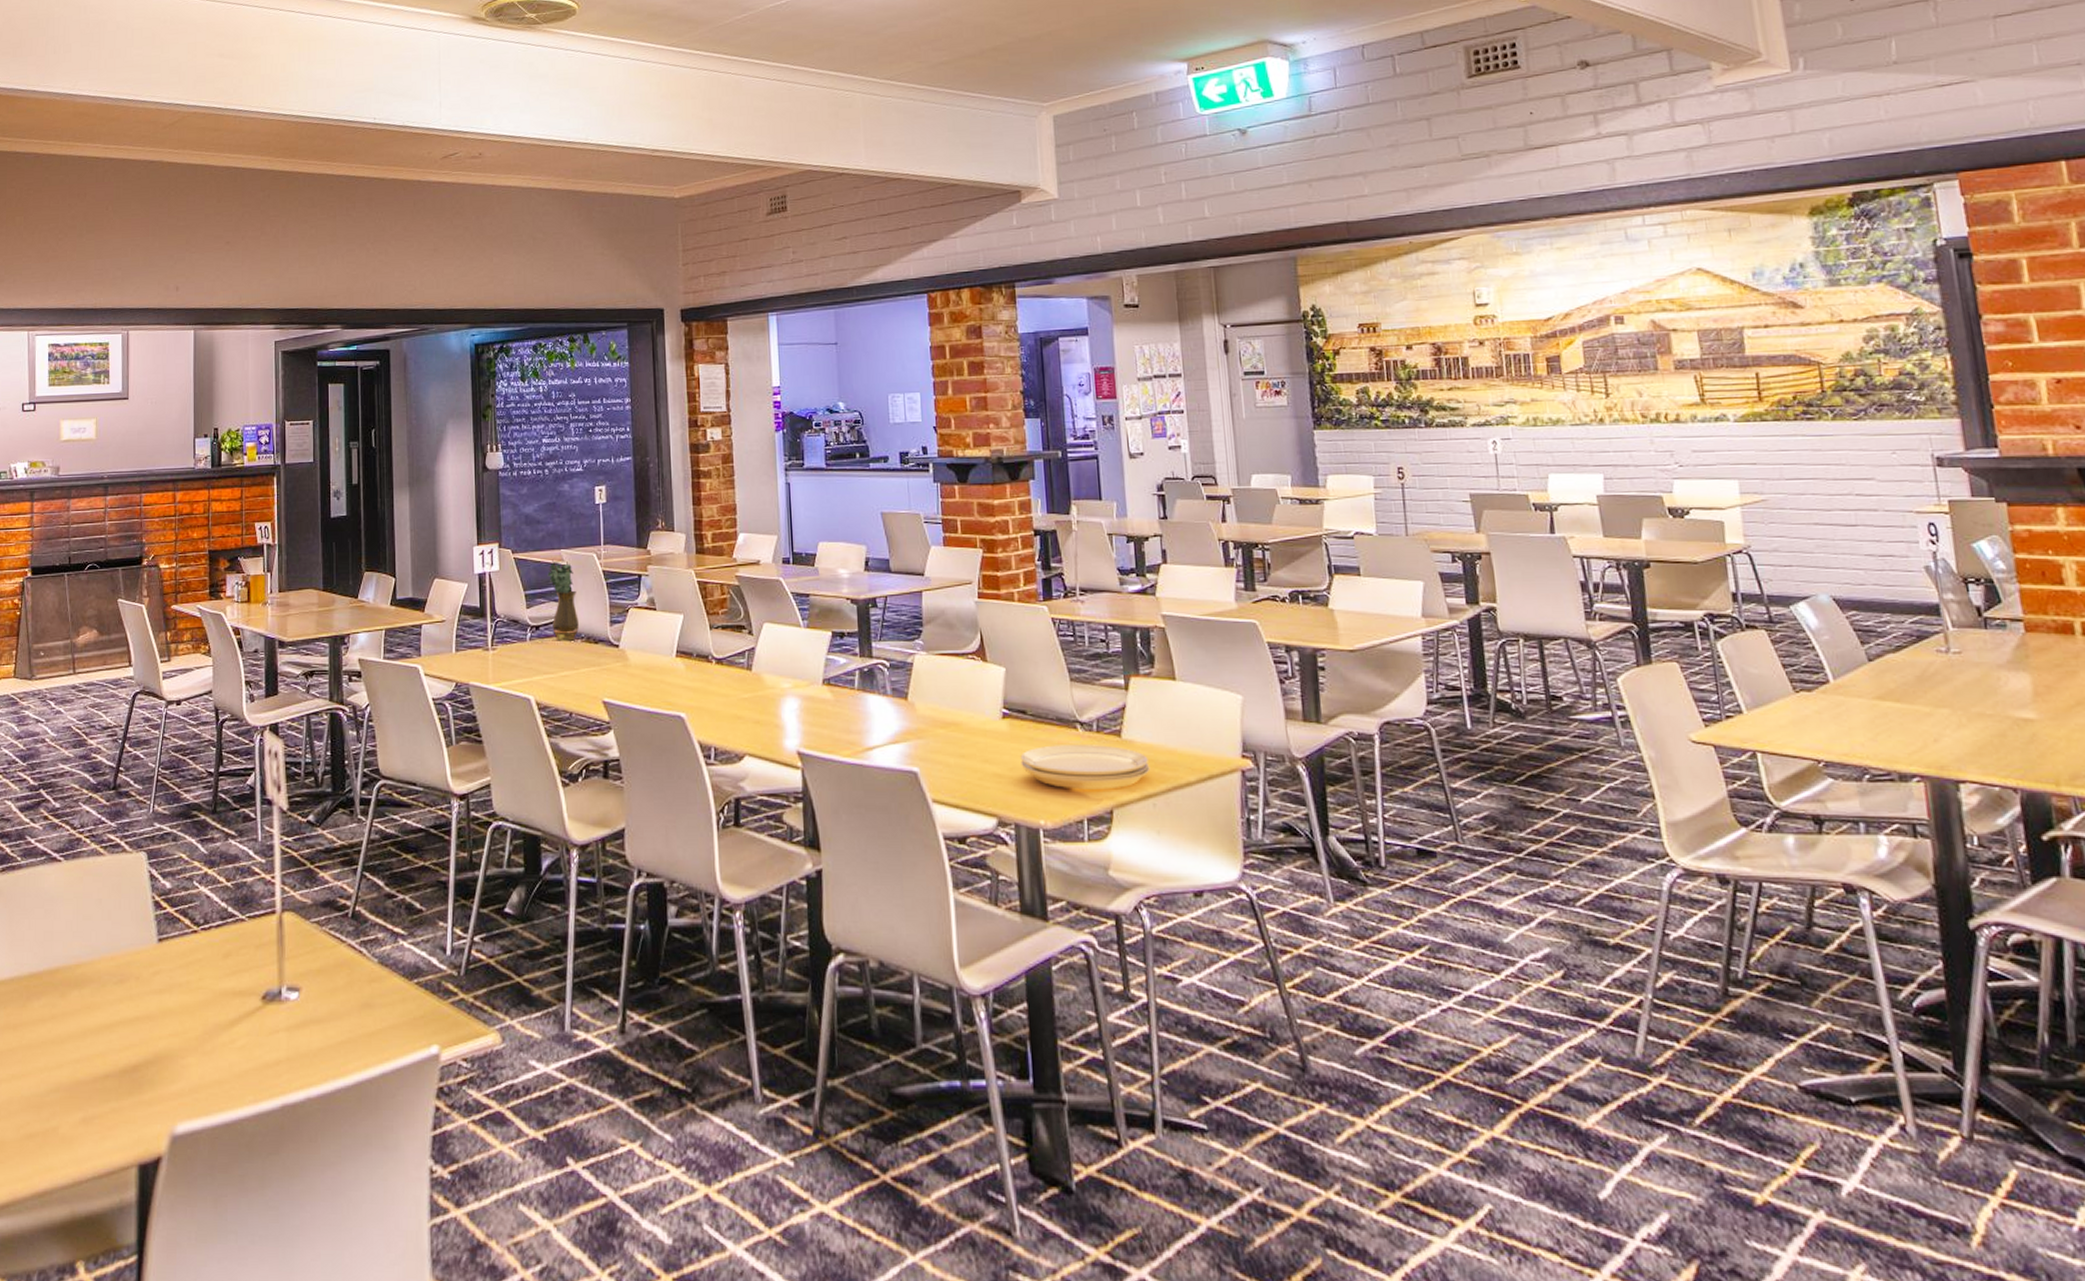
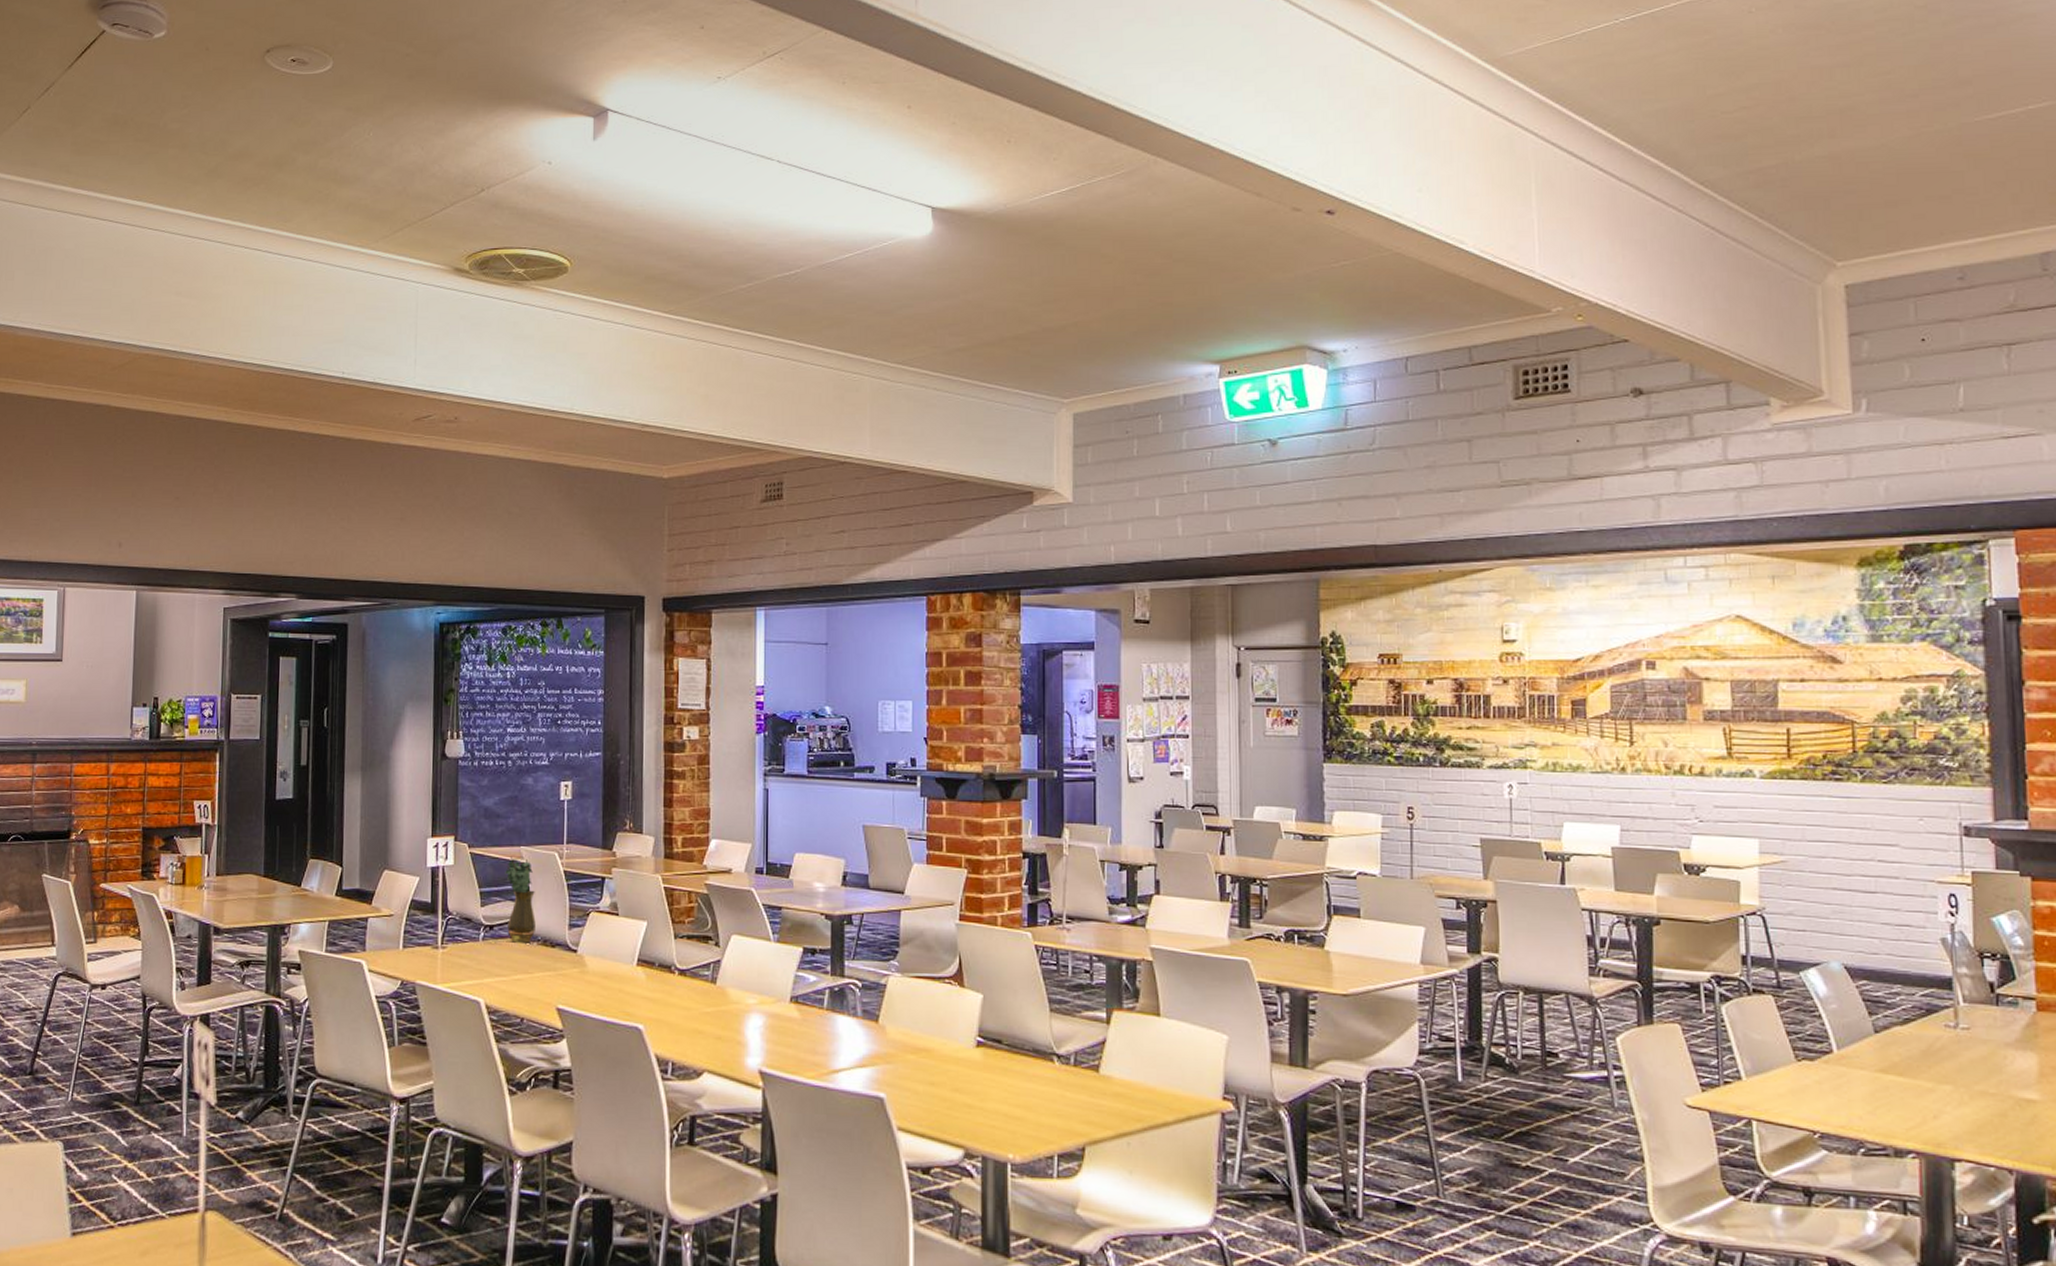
plate: present [1020,745,1150,790] -> none [992,1077,1127,1126]

